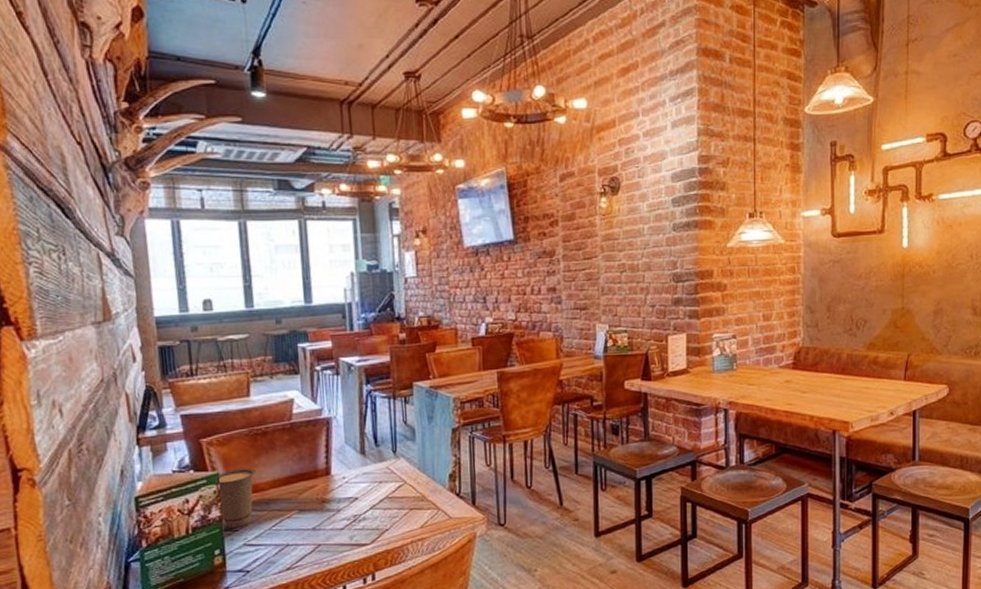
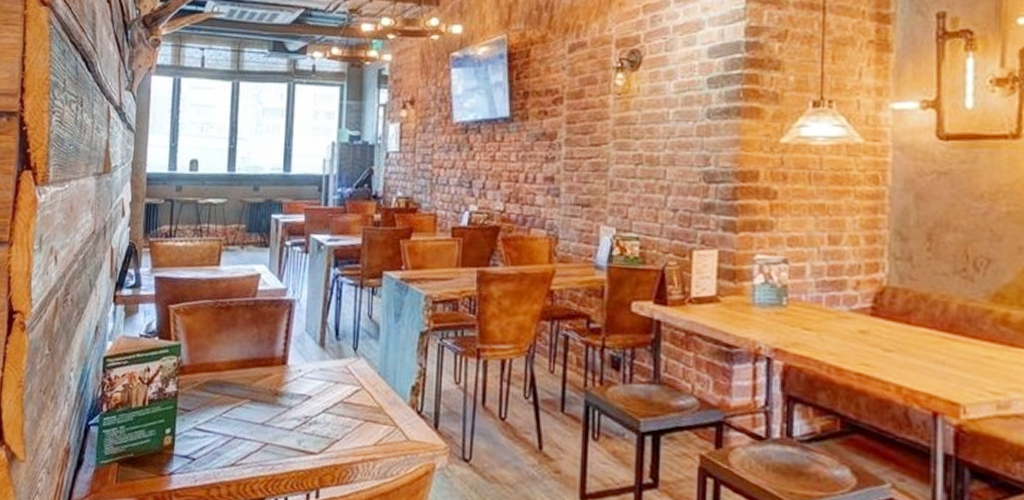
cup: present [216,468,256,529] -> none [177,342,215,408]

